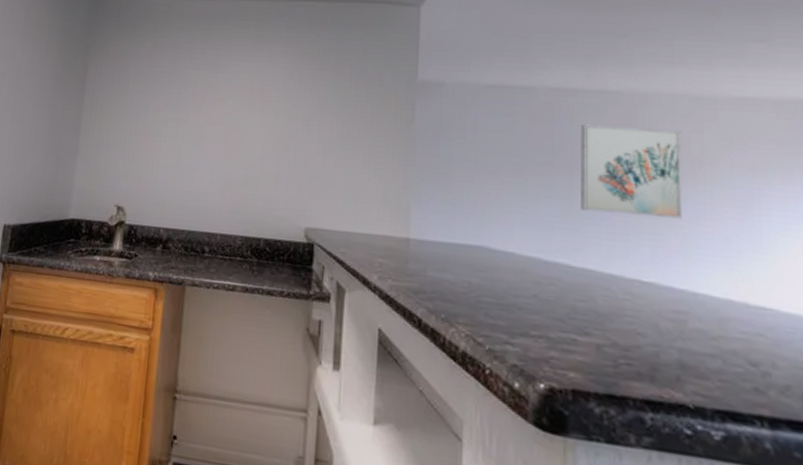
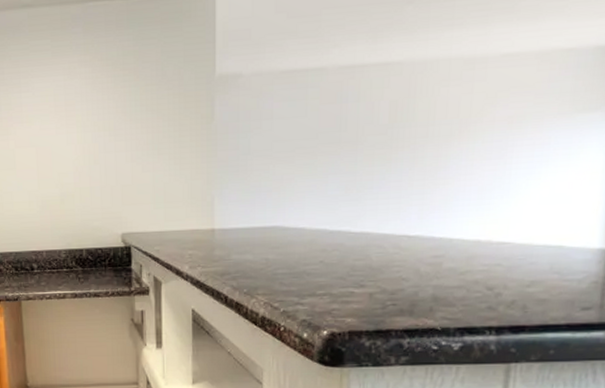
wall art: present [581,124,683,219] -> none [362,94,454,182]

